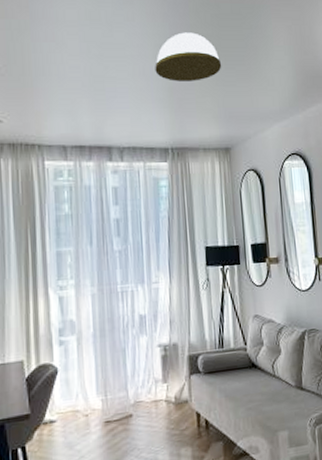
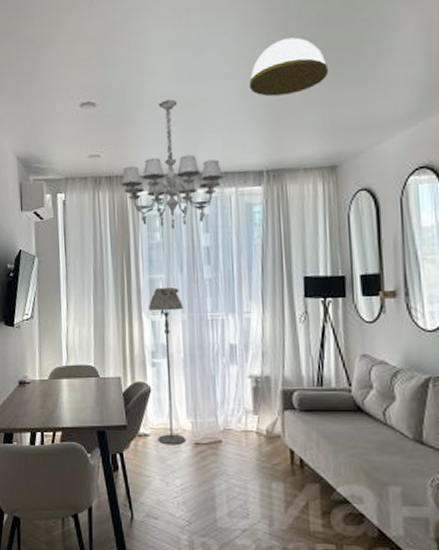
chandelier: none [26,72,132,200] -> present [121,99,224,229]
floor lamp: none [56,260,96,429] -> present [149,287,187,445]

